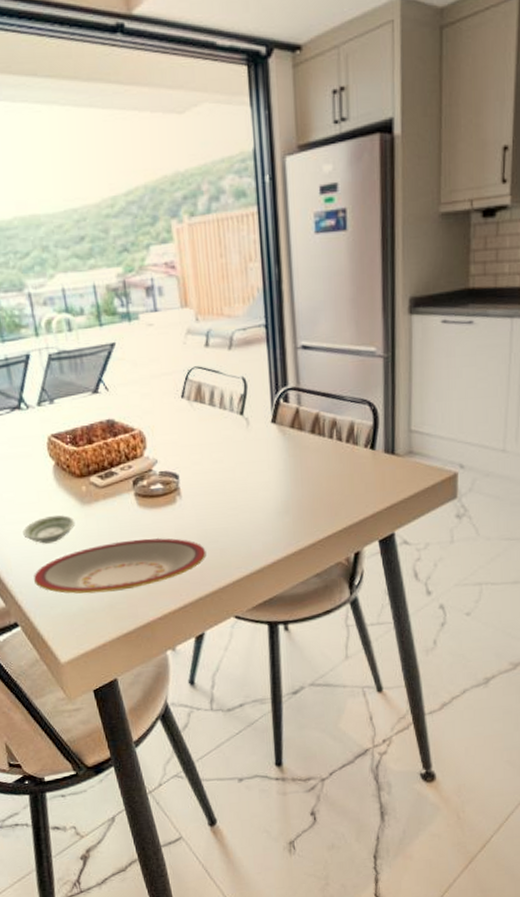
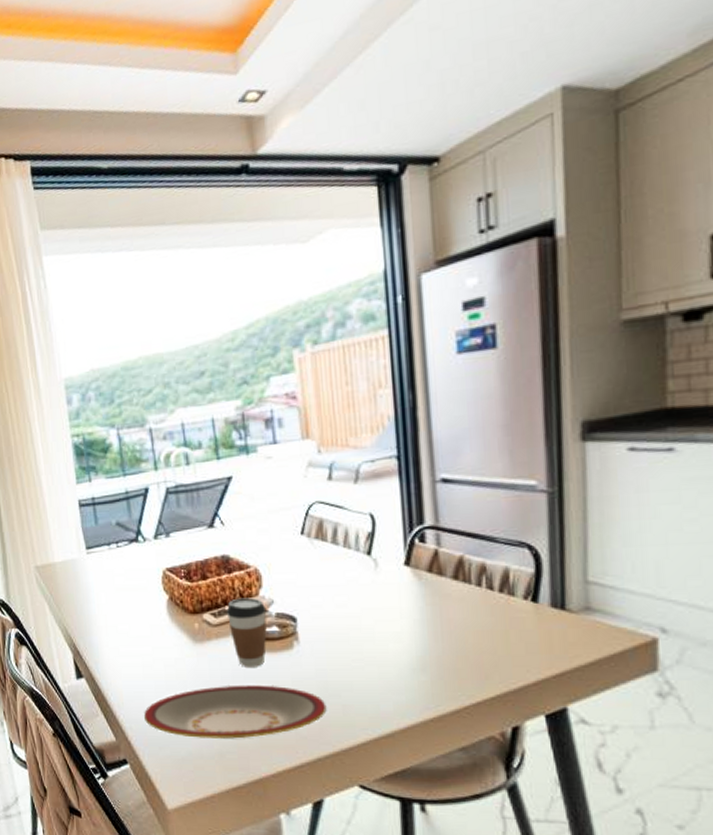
saucer: present [23,515,76,544] -> none [135,651,187,680]
coffee cup: none [112,458,152,524] -> present [226,597,267,667]

